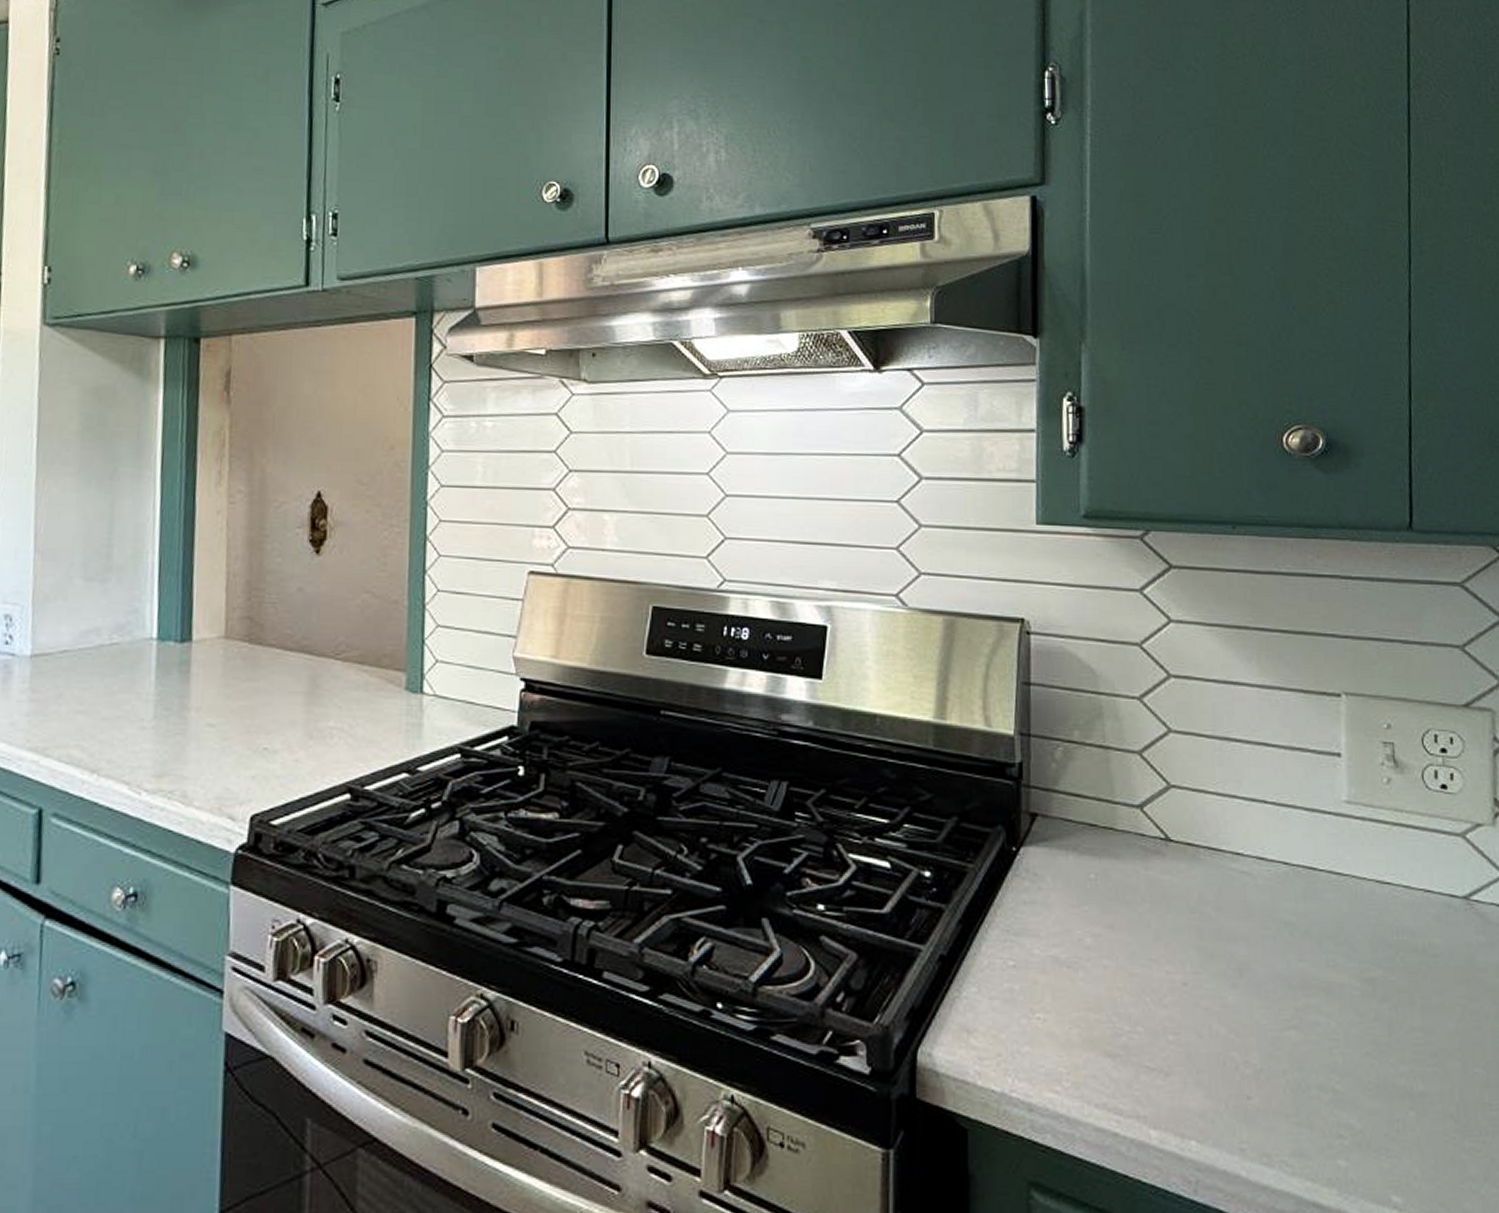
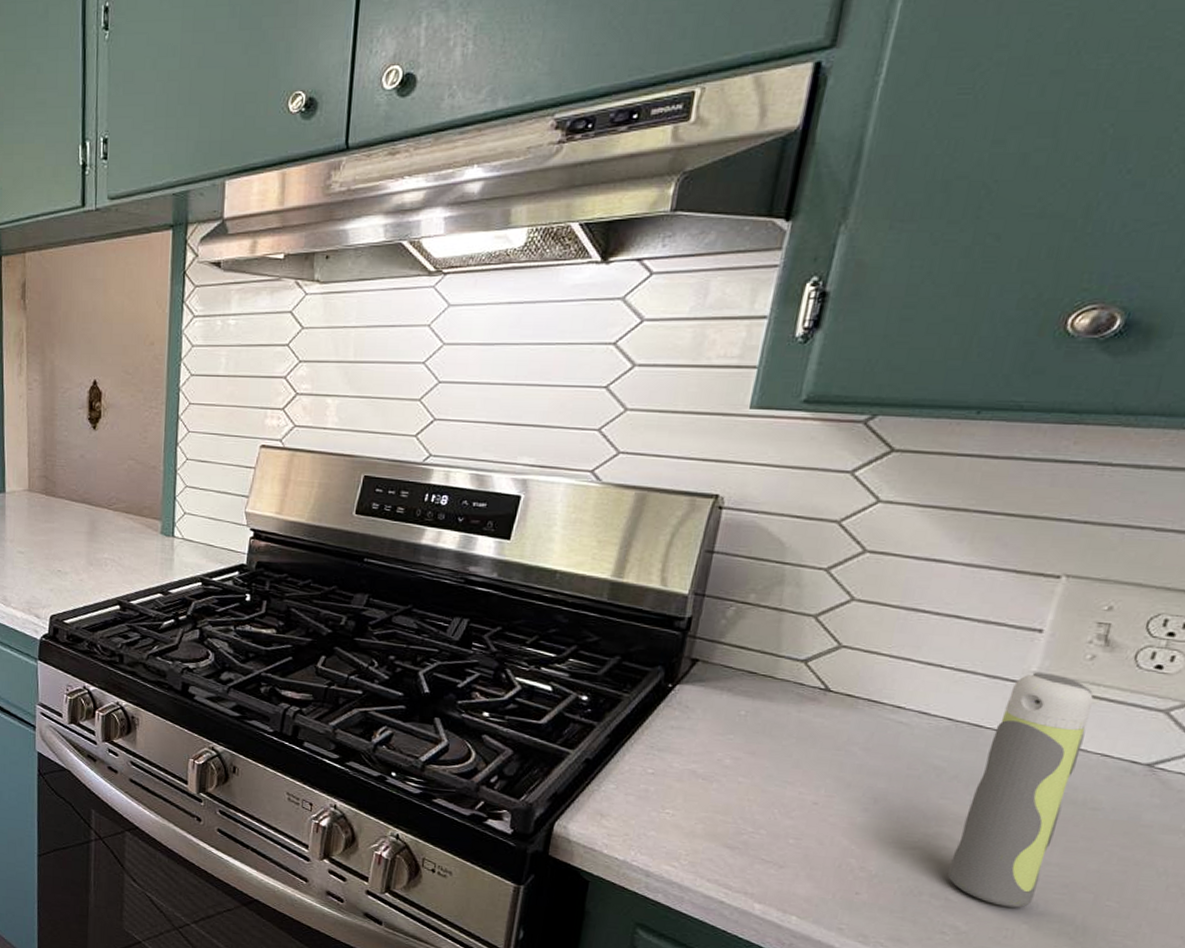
spray bottle: none [1326,802,1411,1091] -> present [947,672,1093,908]

